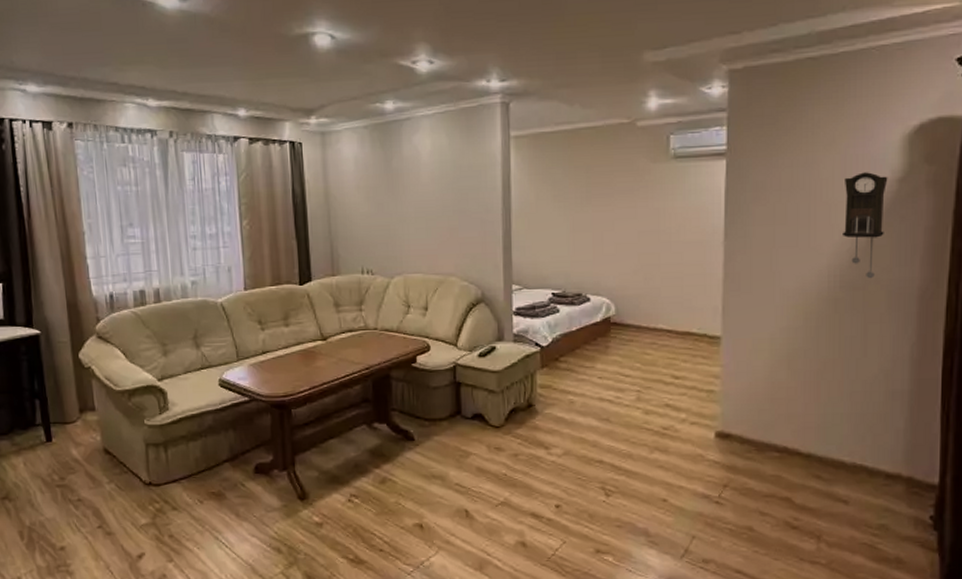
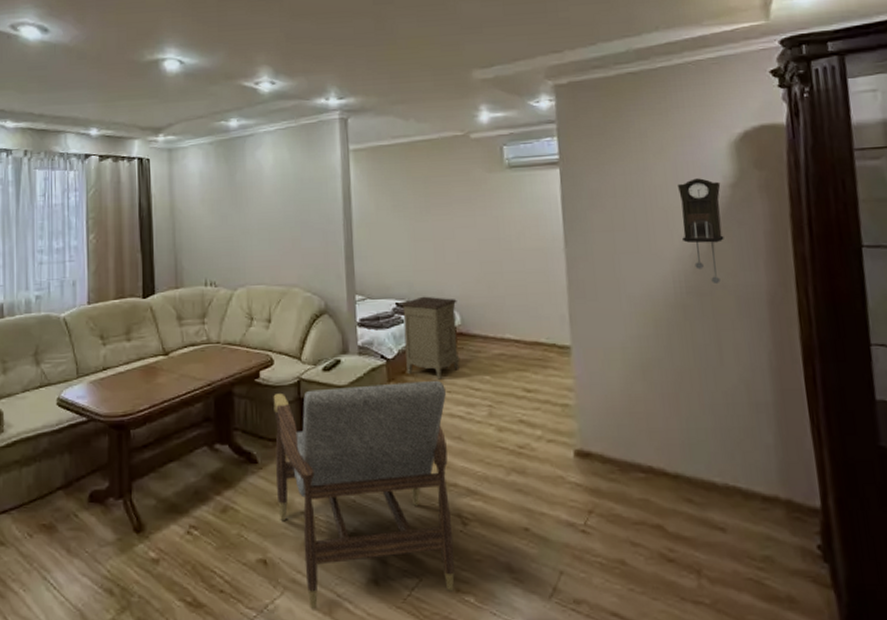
armchair: none [429,366,597,565] -> present [273,380,455,609]
nightstand: none [557,286,613,366] -> present [401,296,460,380]

